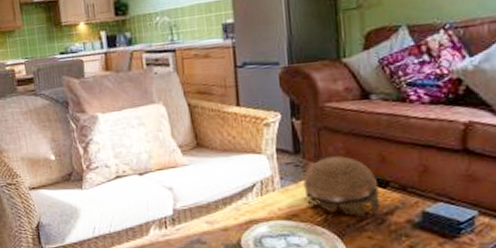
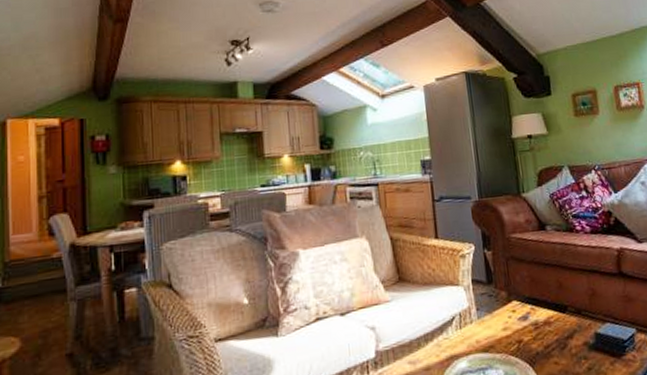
decorative bowl: present [303,156,380,216] -> none [496,284,562,343]

